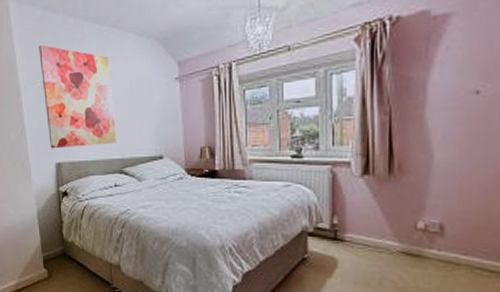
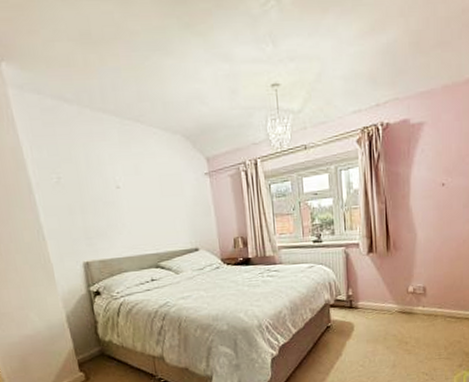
wall art: present [39,44,117,149] -> none [50,137,150,248]

